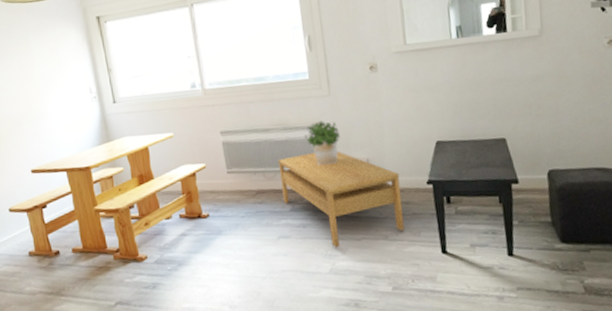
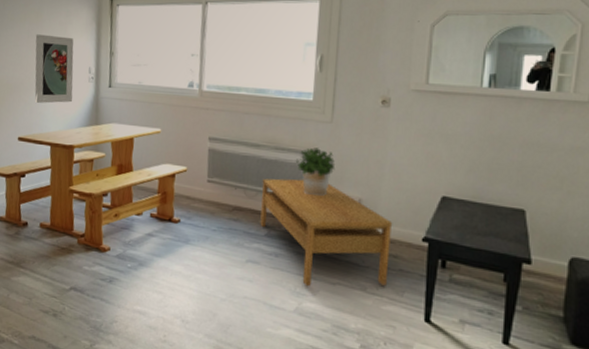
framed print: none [27,62,79,133] -> present [34,34,74,104]

